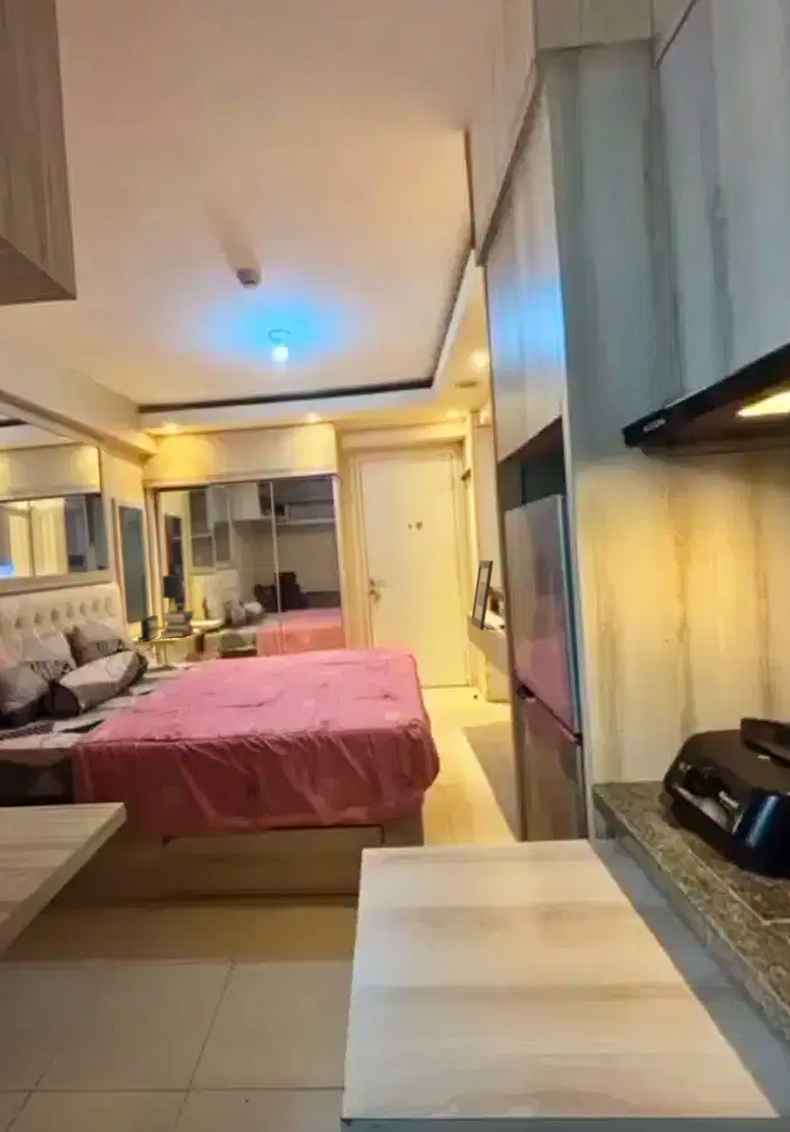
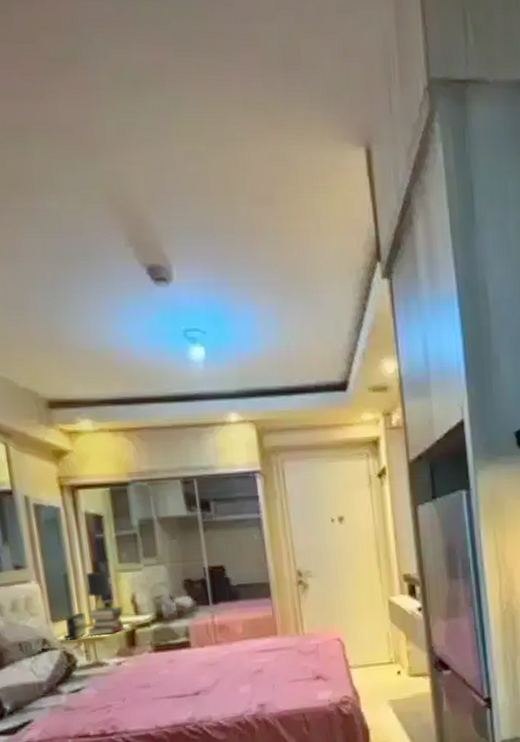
picture frame: present [470,559,501,631] -> none [391,549,417,614]

